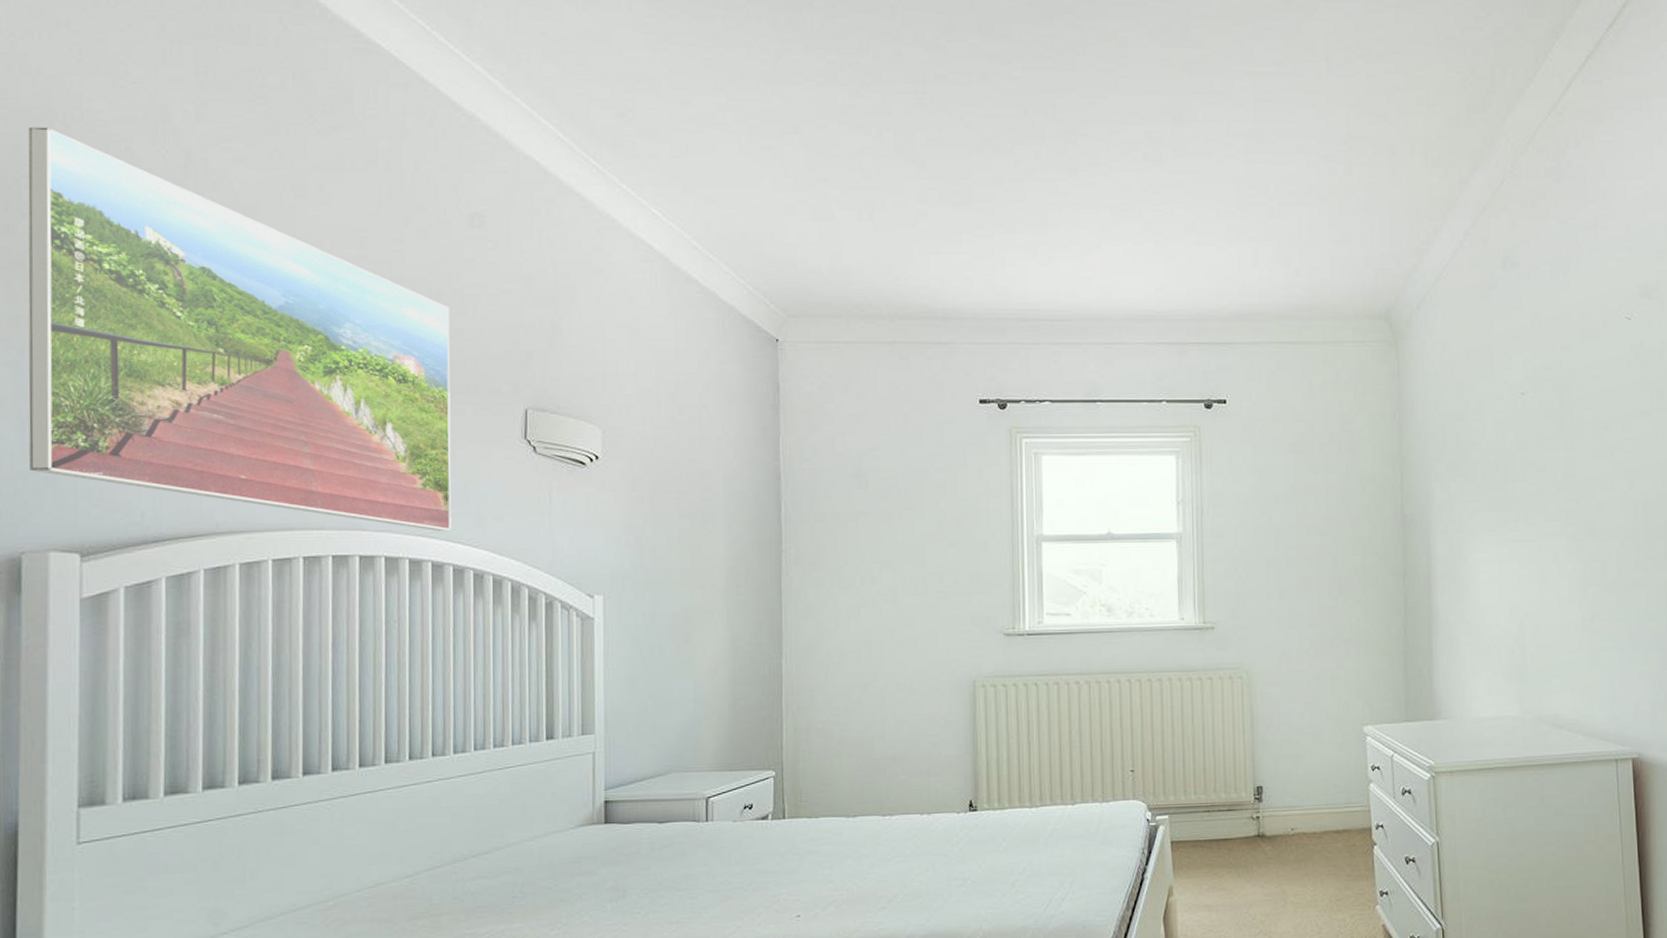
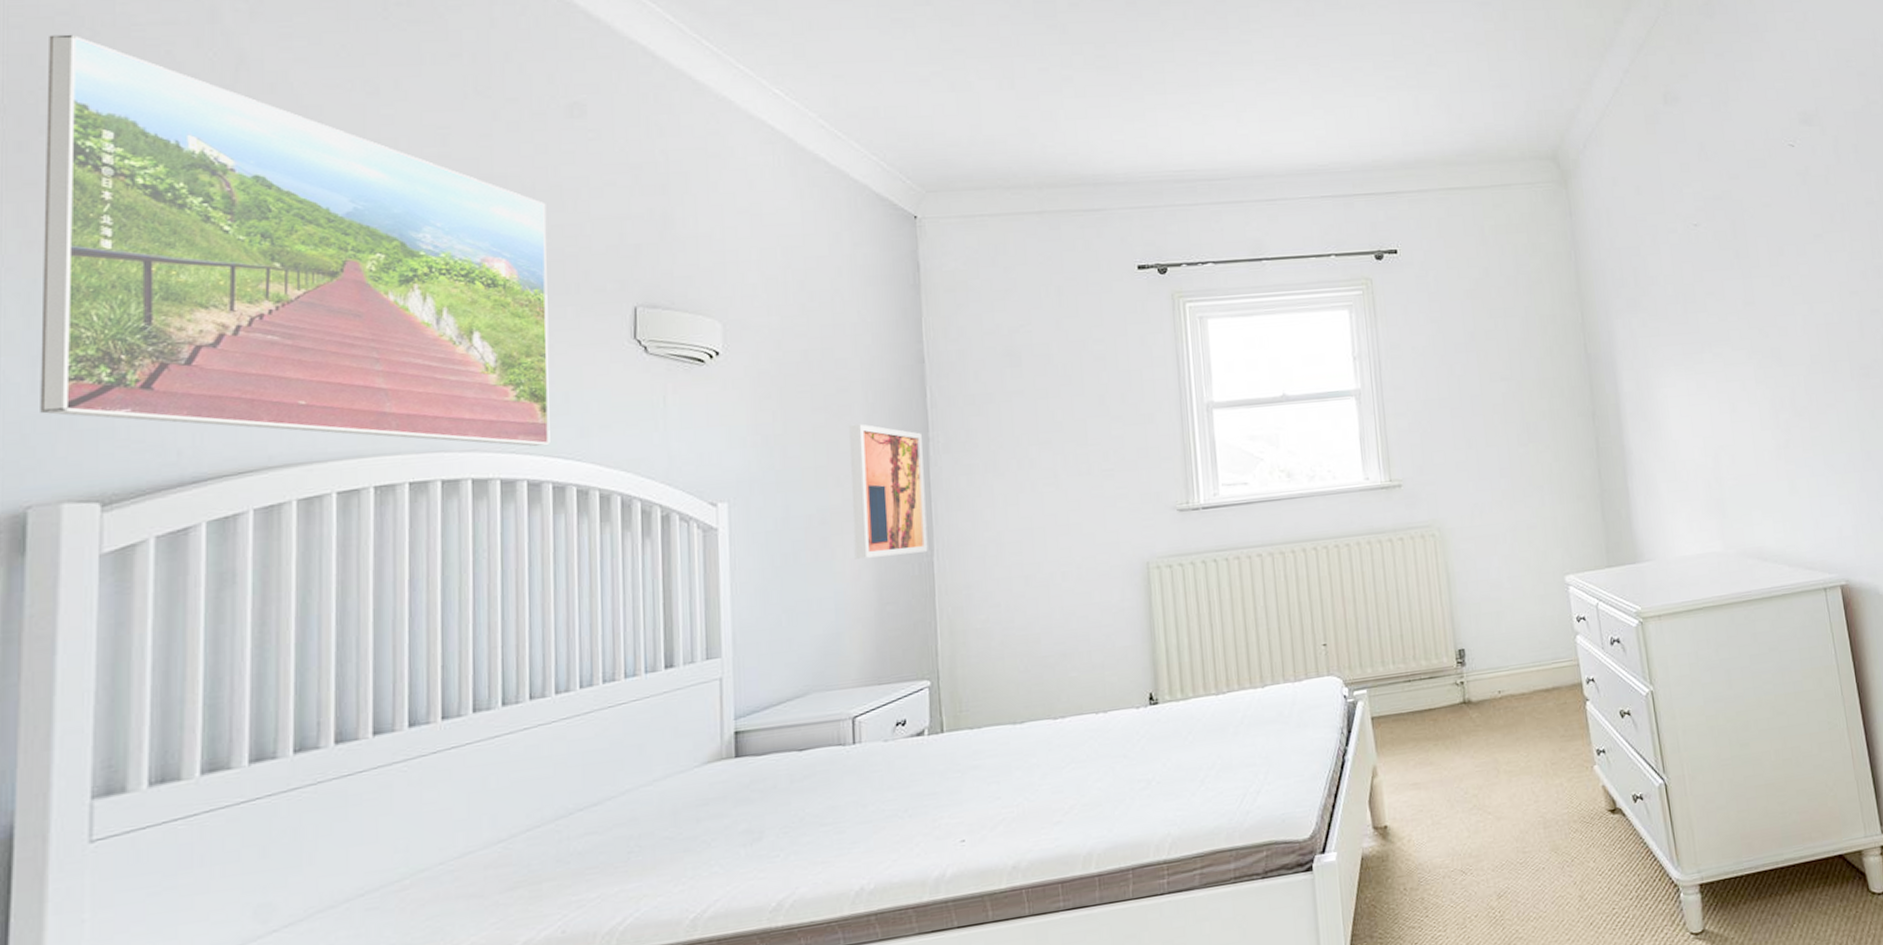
wall art: none [711,532,778,656] -> present [849,424,928,559]

